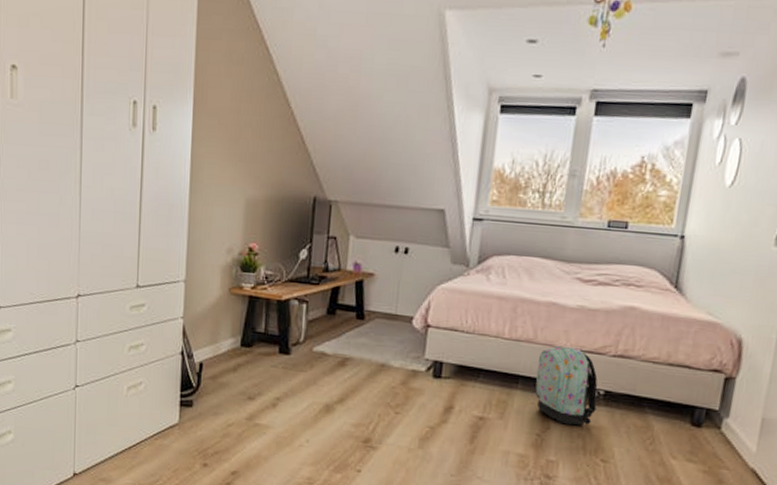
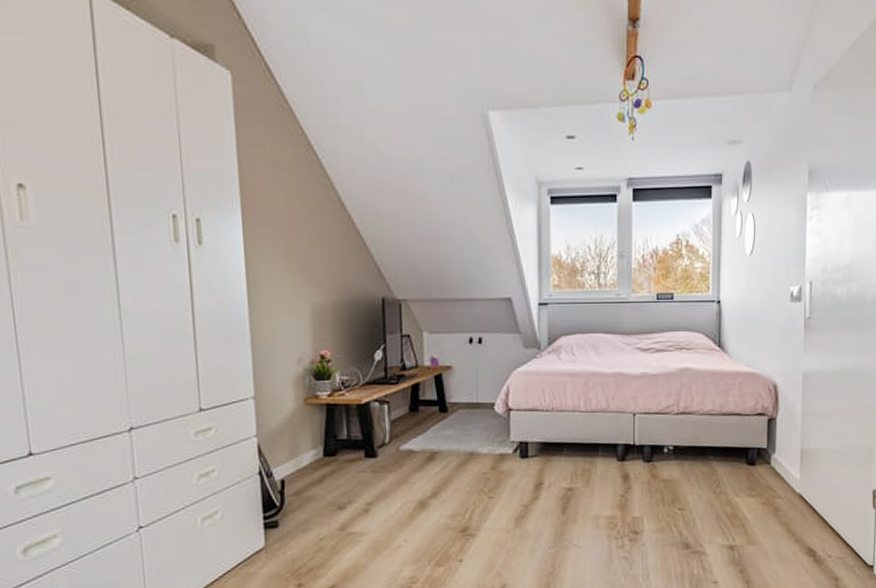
backpack: present [535,346,598,426] -> none [613,411,668,482]

